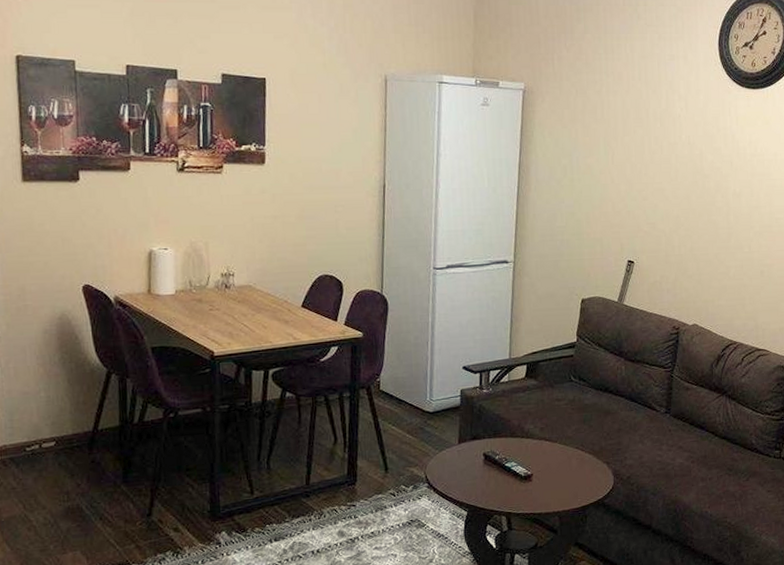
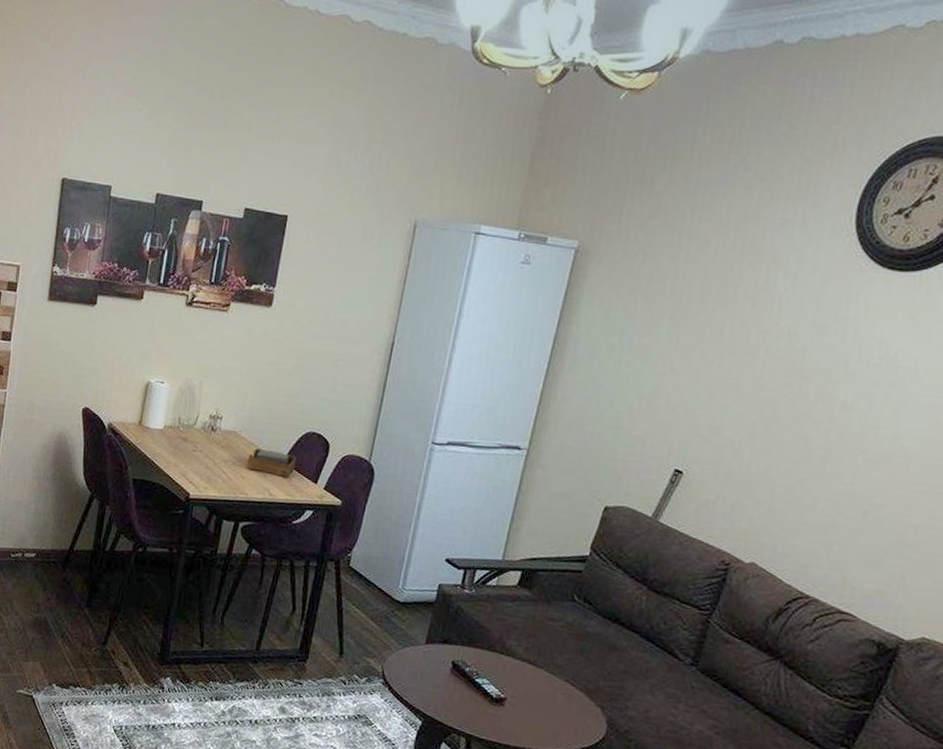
napkin holder: none [266,297,314,320] -> present [246,449,297,477]

